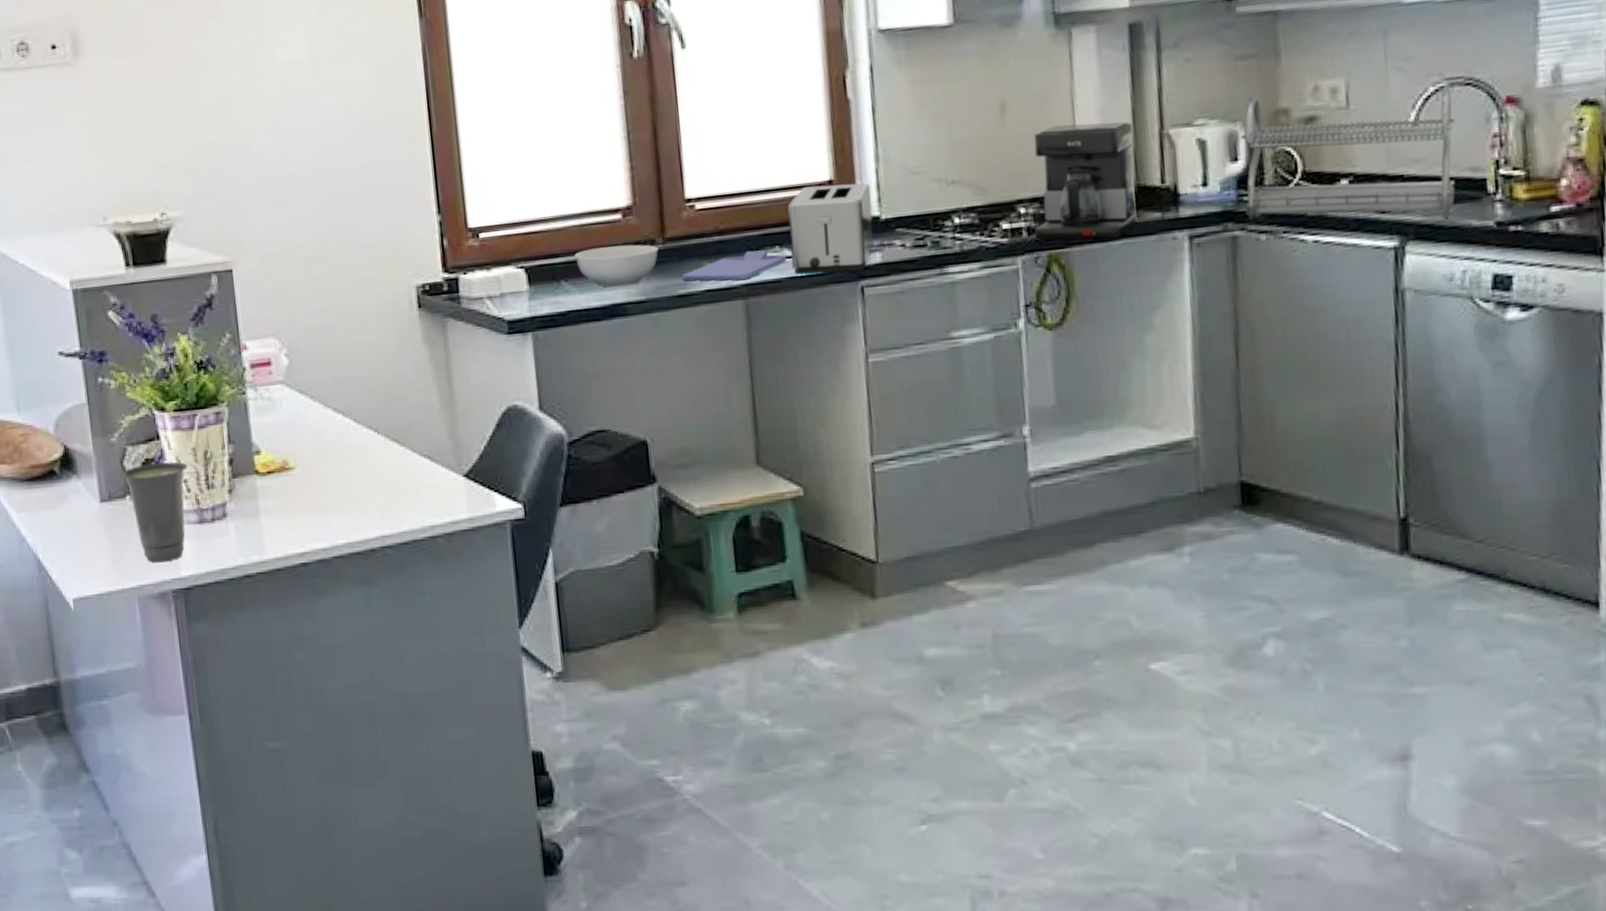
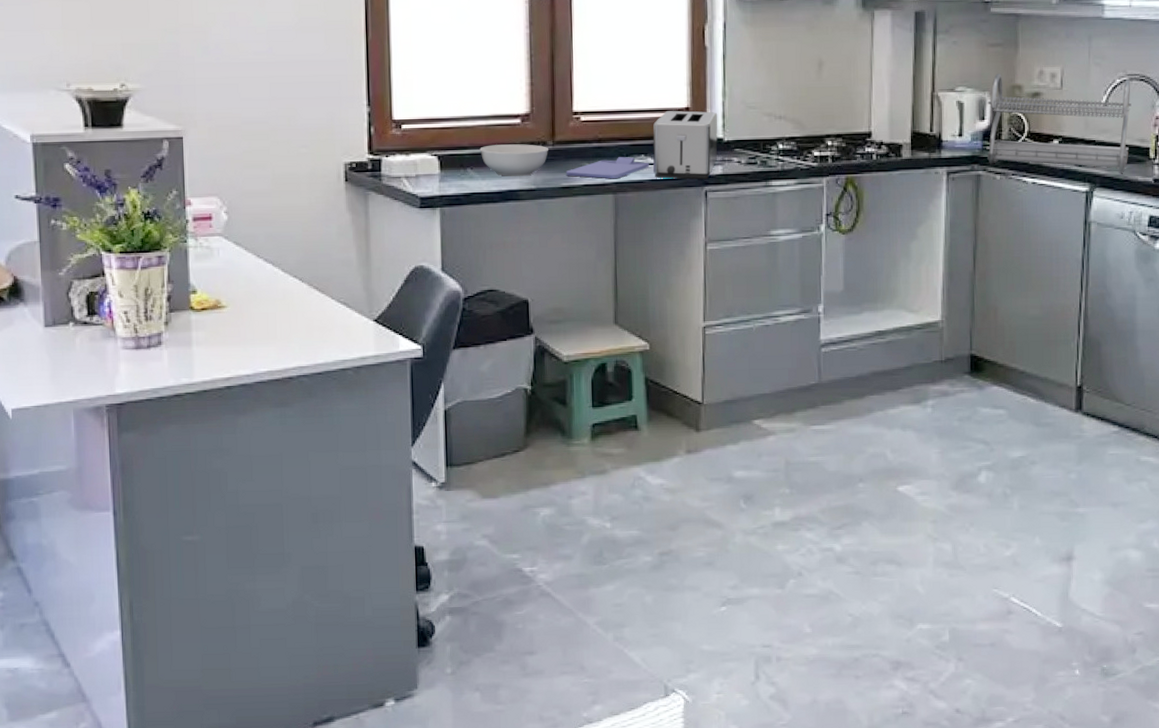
cup: present [120,461,188,563] -> none [66,295,129,381]
coffee maker: present [1034,121,1137,241] -> none [837,81,913,170]

